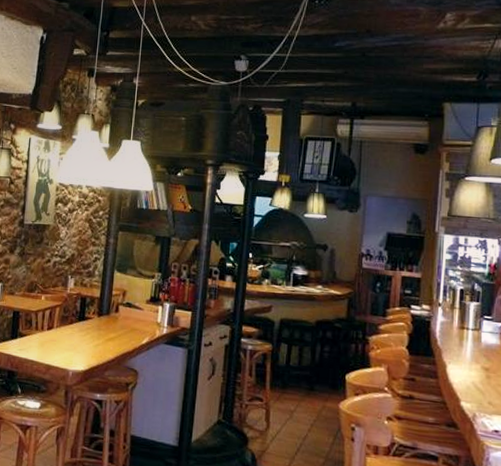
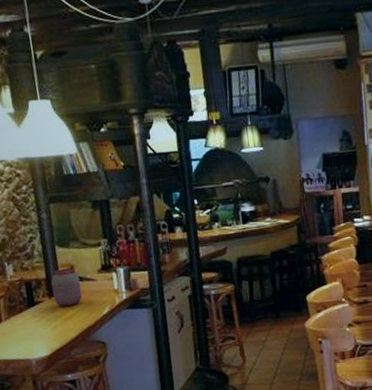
jar: none [102,292,129,329] -> present [51,267,82,307]

